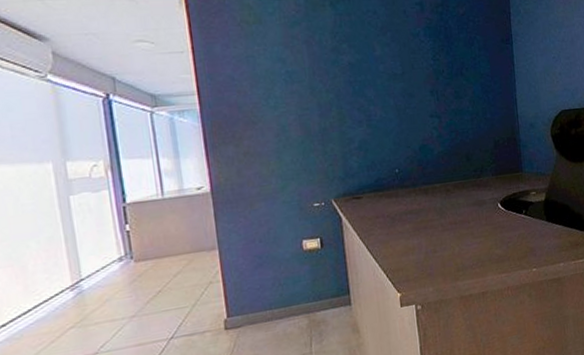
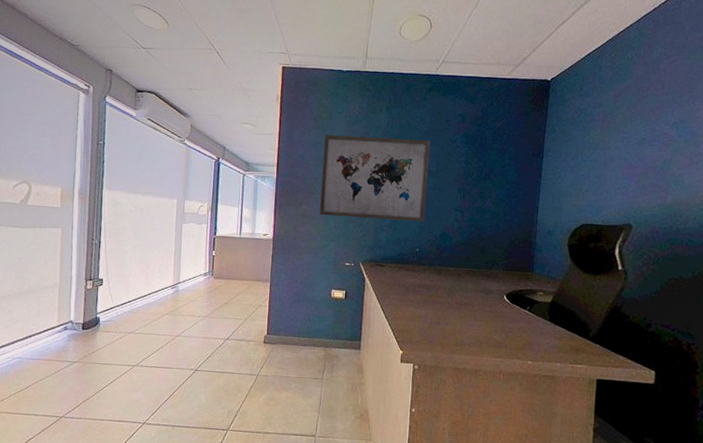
wall art: none [256,38,399,150] -> present [319,135,430,222]

